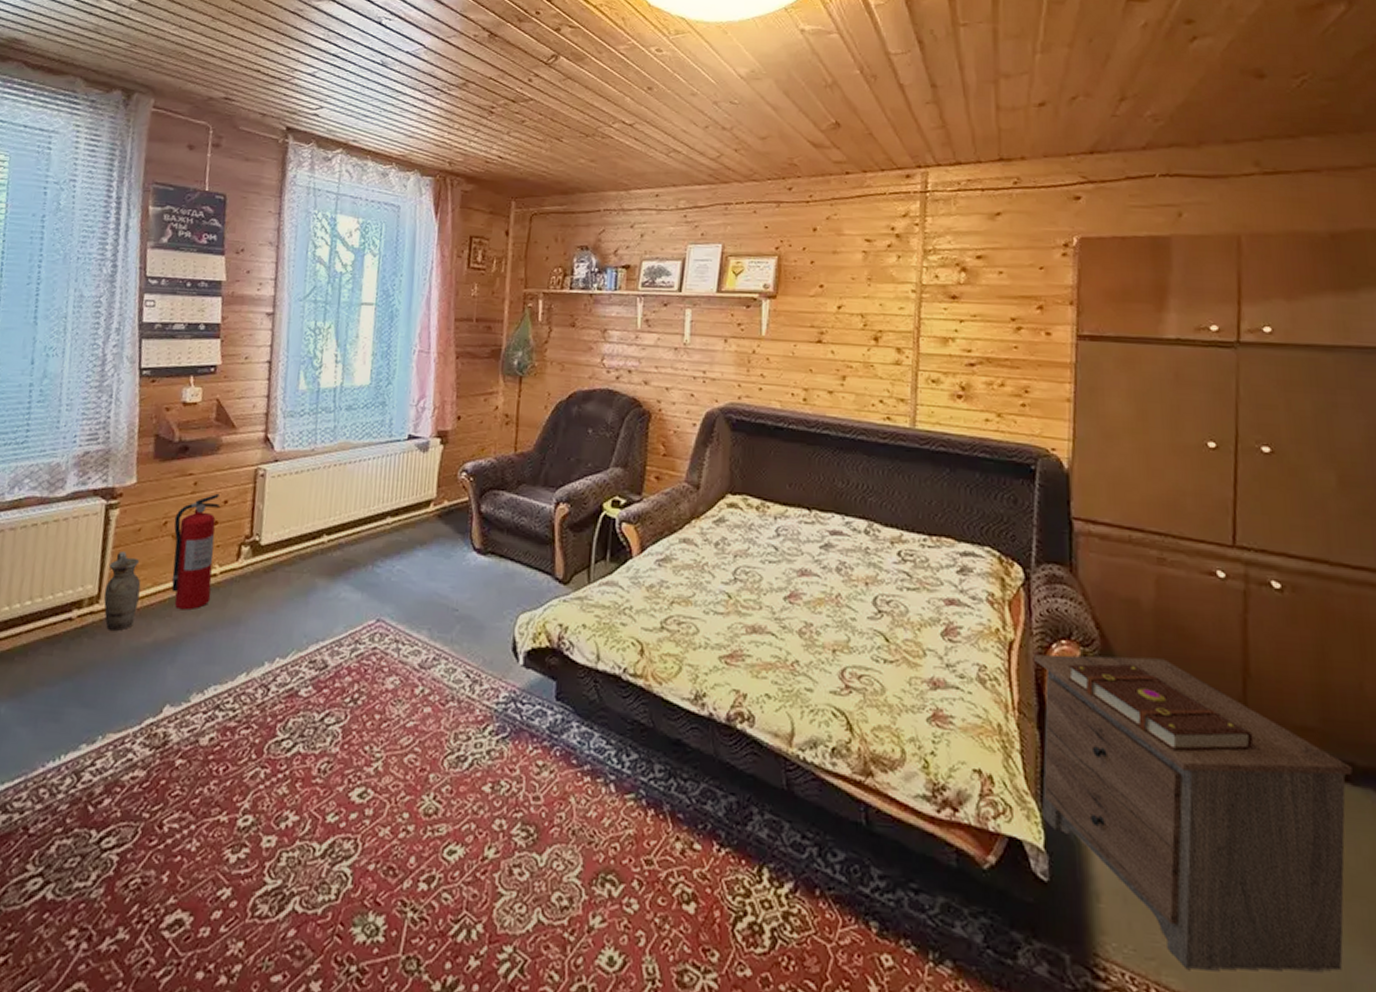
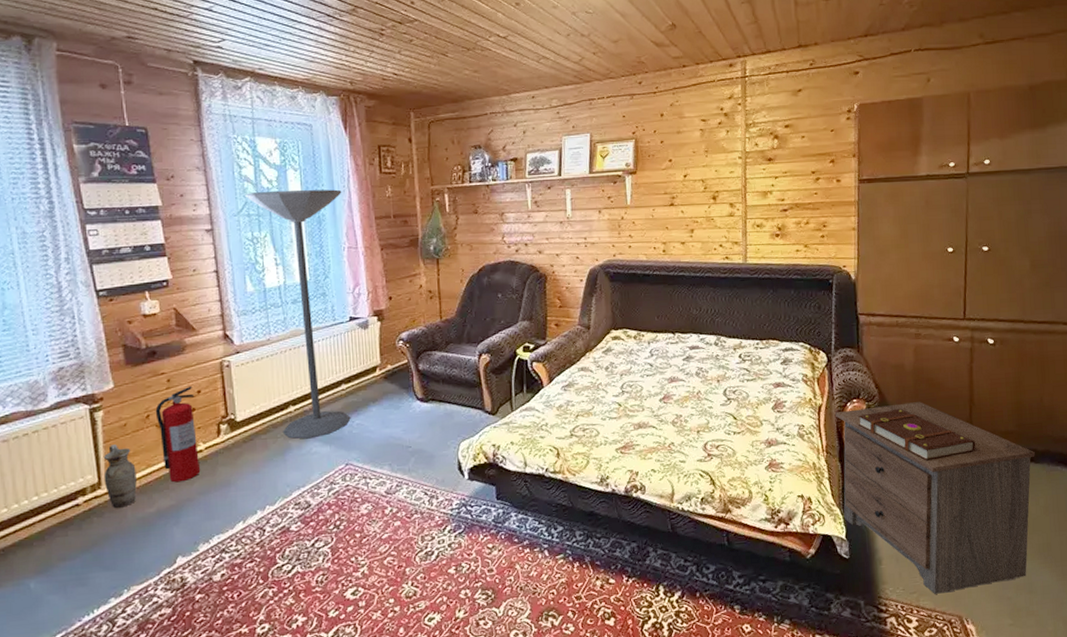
floor lamp: none [311,276,422,580] -> present [245,189,351,439]

